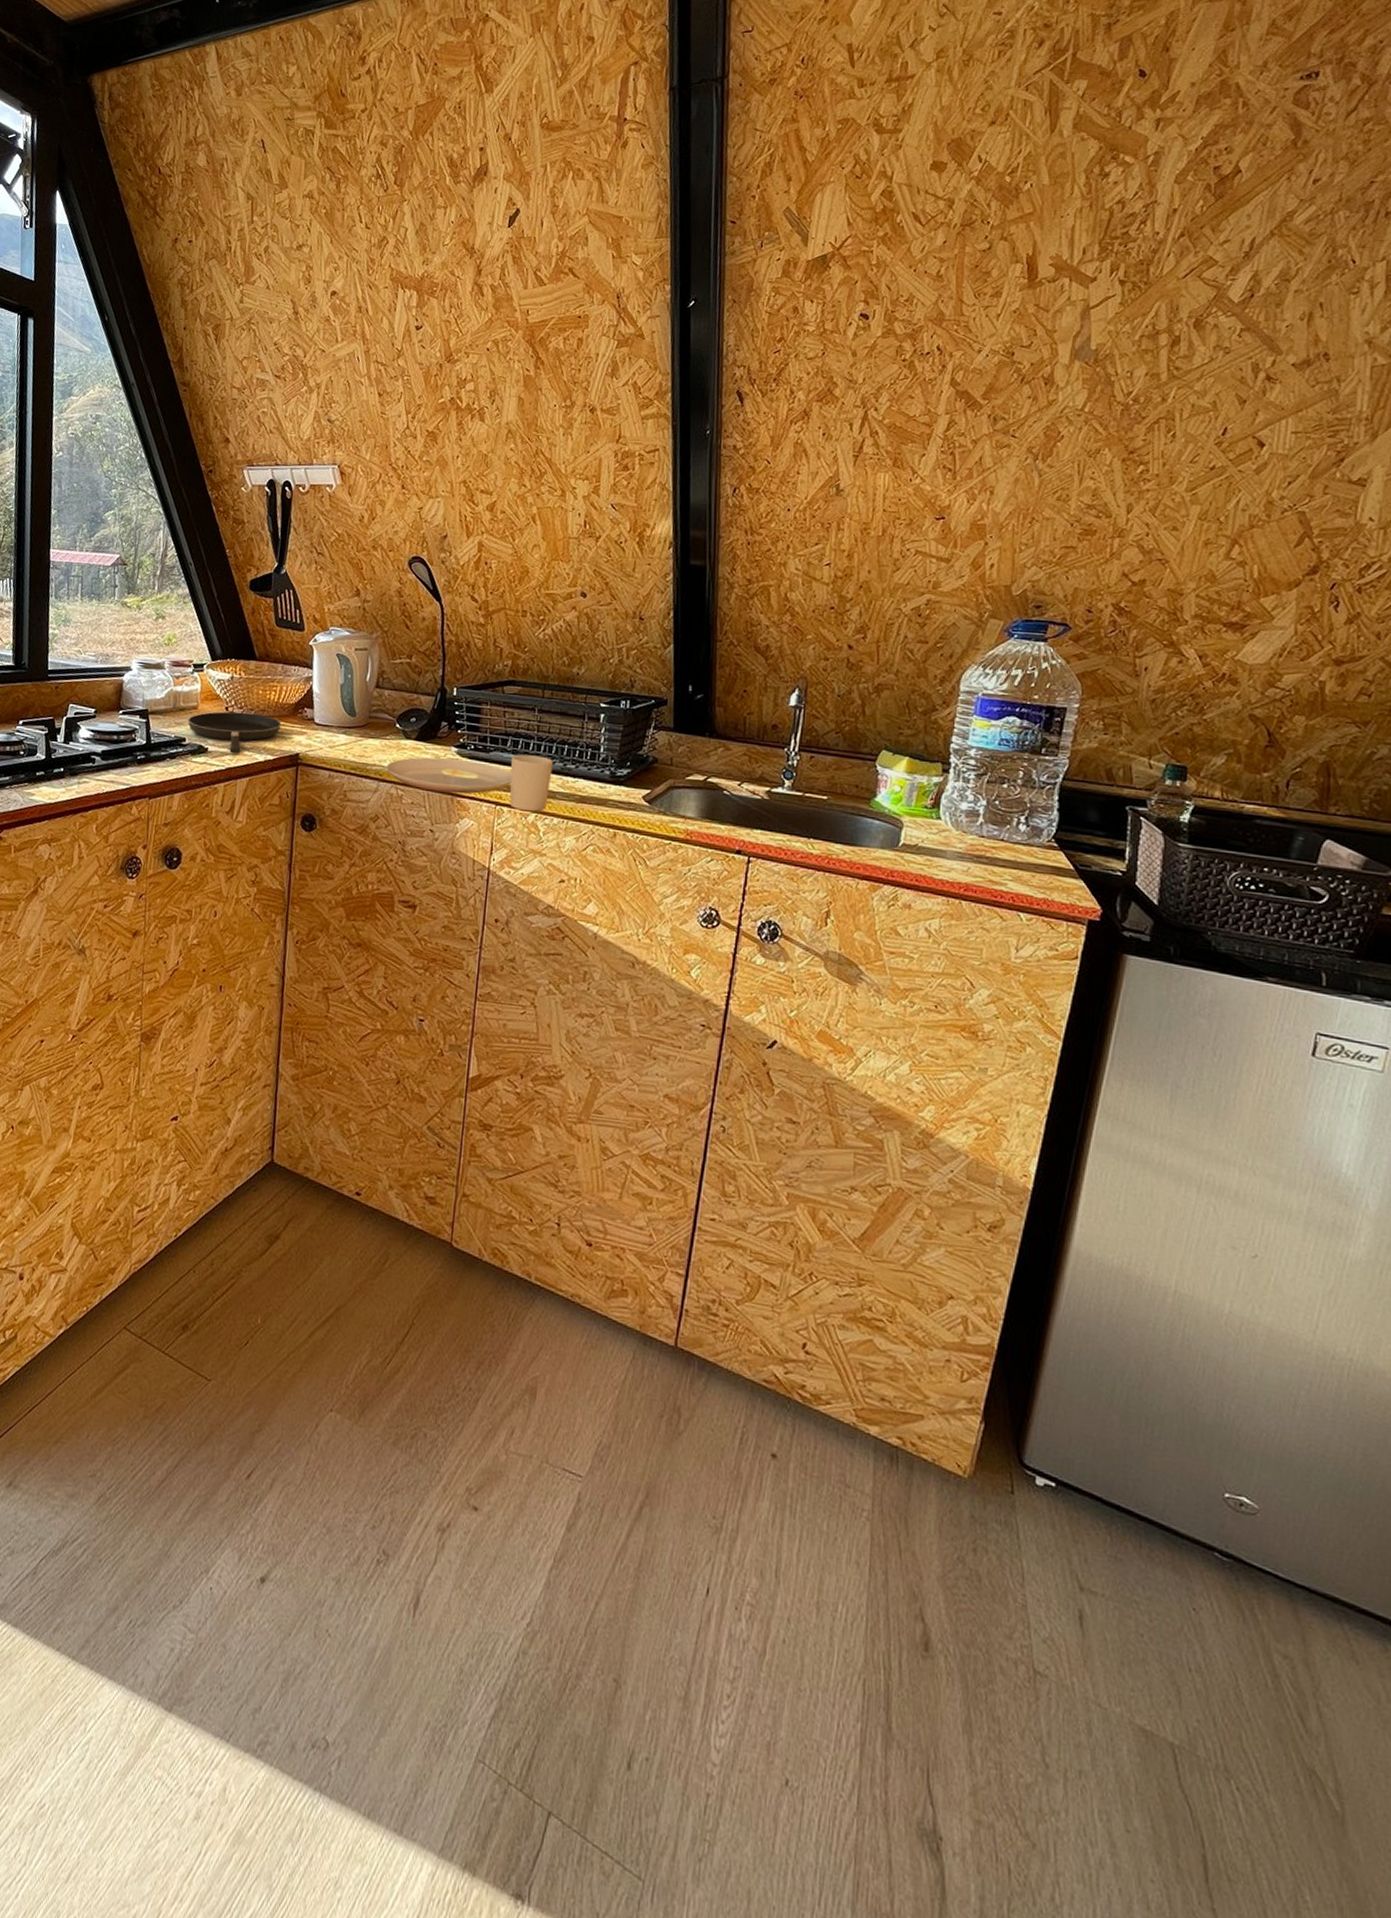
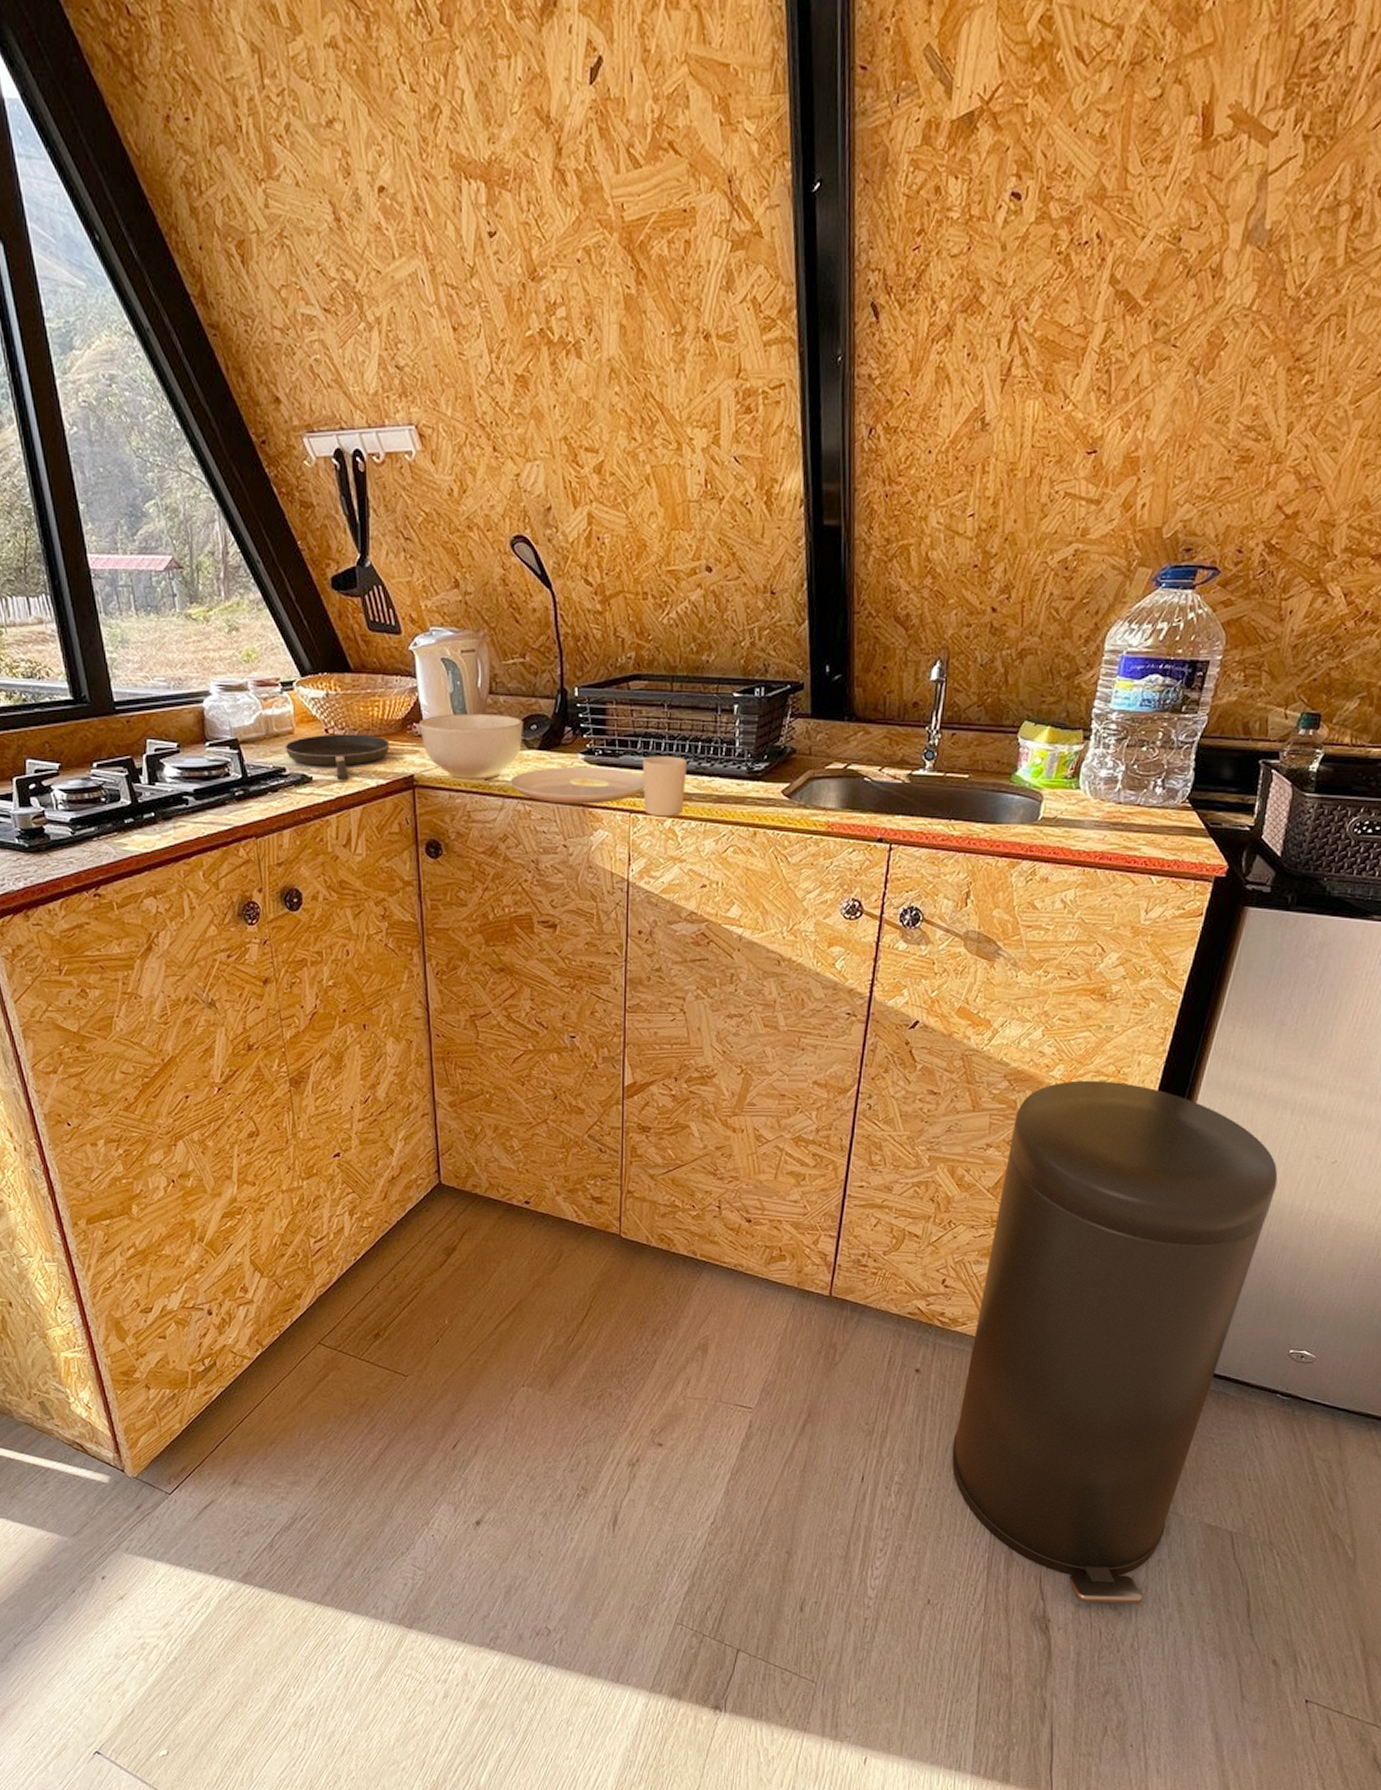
bowl: none [310,702,405,764] -> present [419,713,525,780]
pedal bin: none [815,1125,1189,1835] -> present [952,1080,1278,1604]

